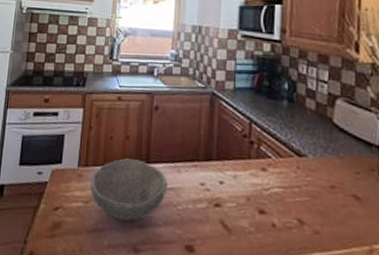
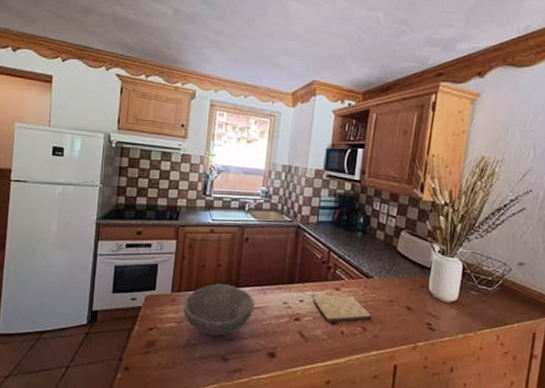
cutting board: none [234,178,309,212] -> present [312,296,372,323]

